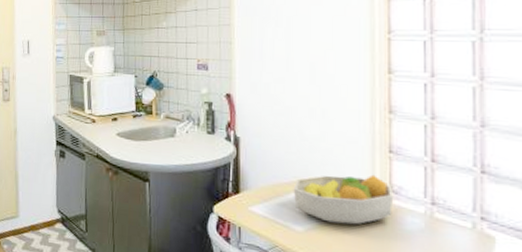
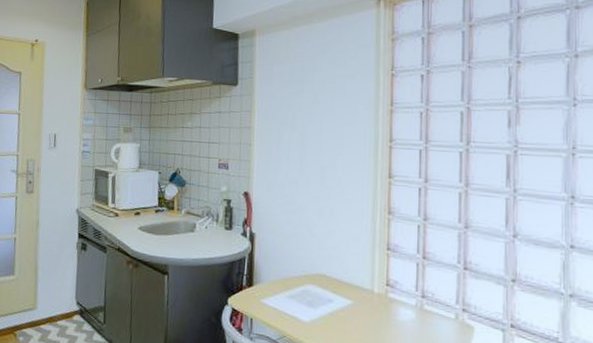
fruit bowl: present [293,174,394,225] -> none [301,269,390,317]

